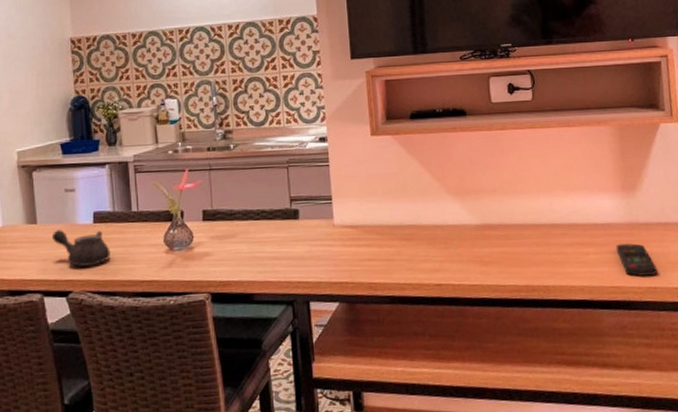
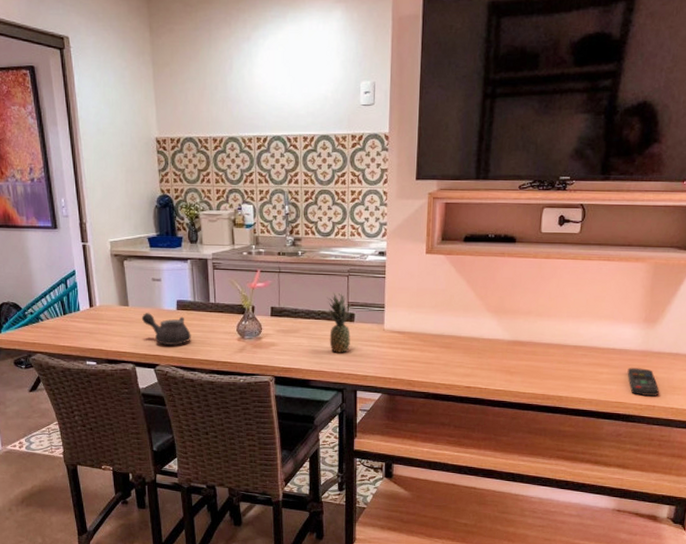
fruit: none [266,187,297,258] -> present [327,292,351,353]

